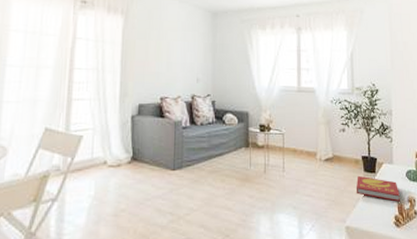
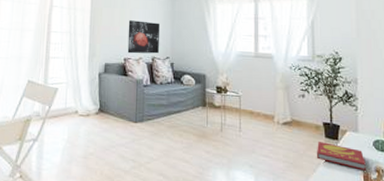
wall art: none [164,54,200,92] -> present [127,20,159,54]

